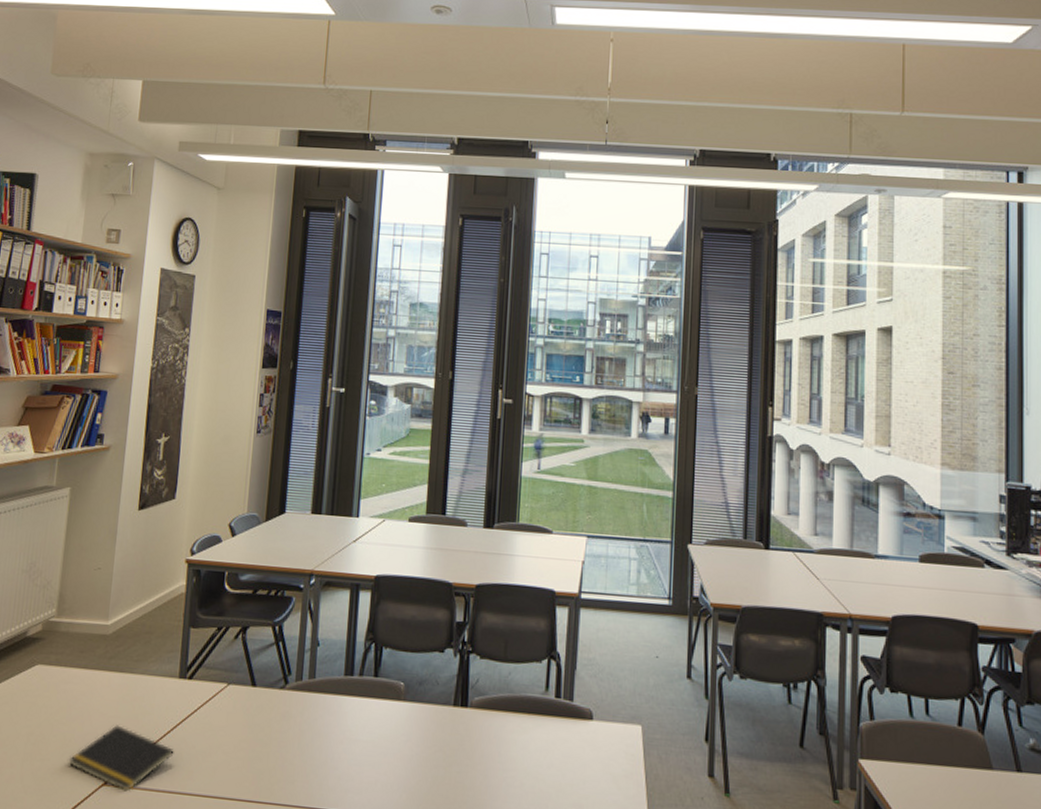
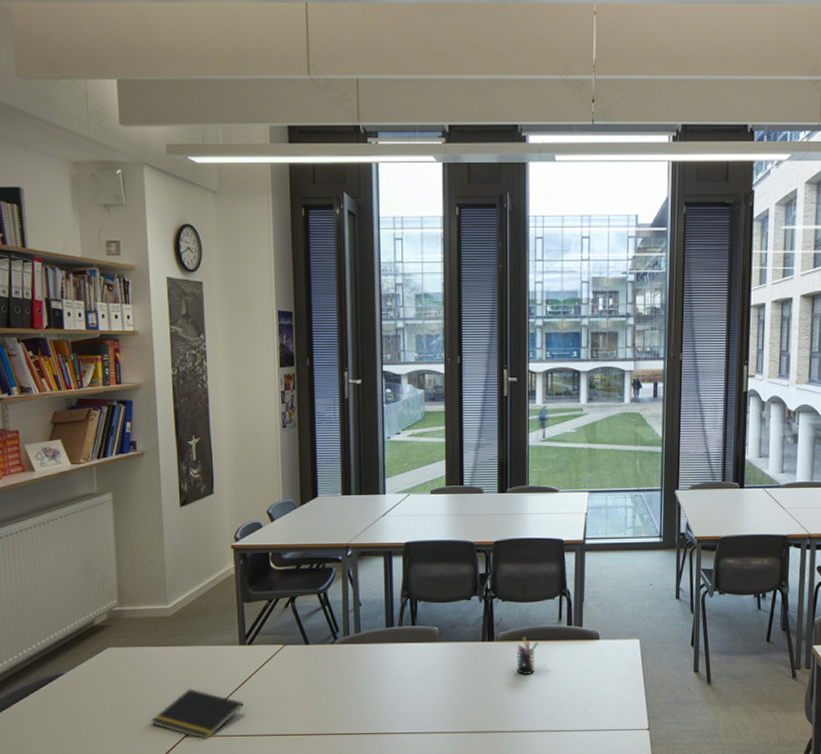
pen holder: none [491,706,520,756] -> present [516,637,538,676]

